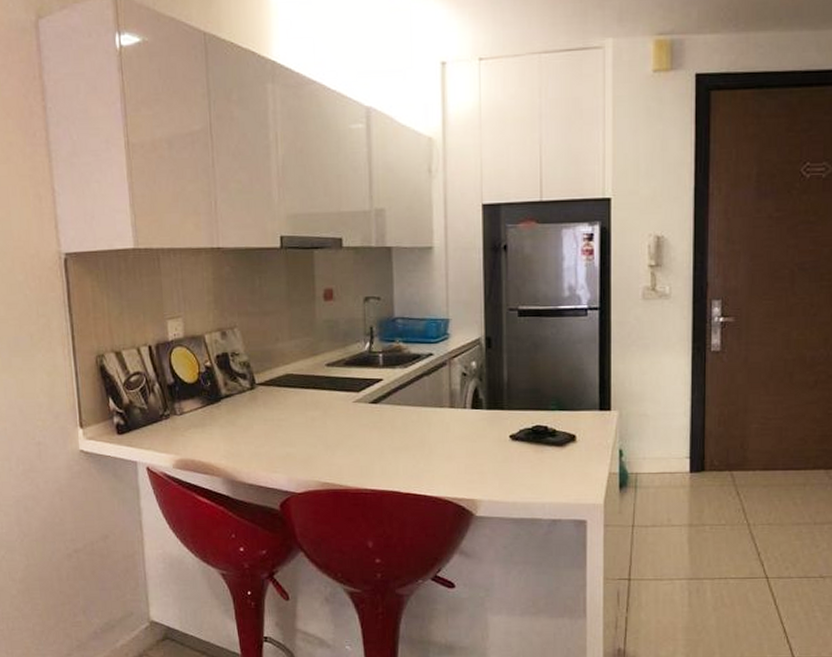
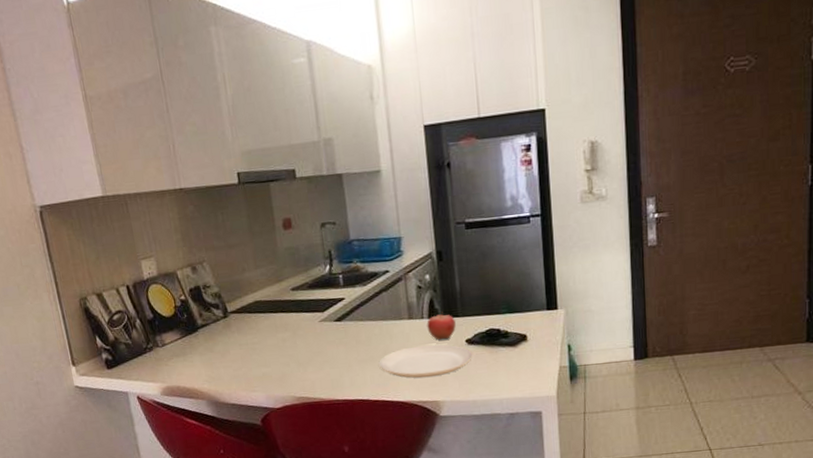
plate: none [414,437,517,473] -> present [379,344,473,378]
fruit: none [469,403,500,433] -> present [427,312,456,340]

